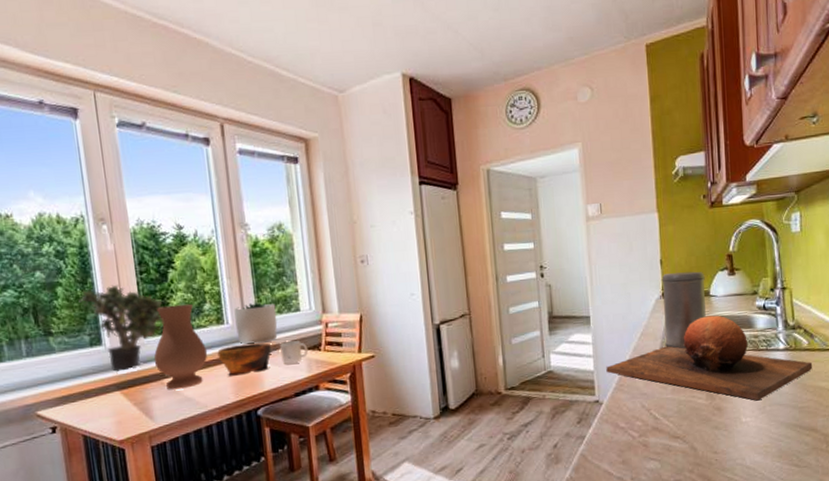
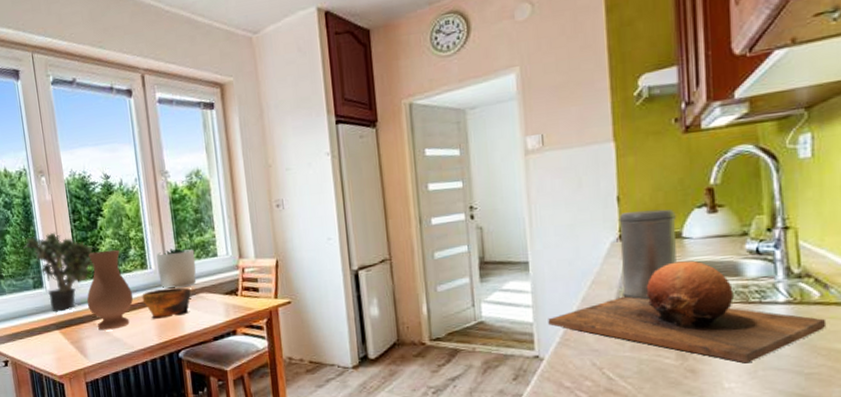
mug: present [280,341,309,364] -> none [199,286,226,309]

